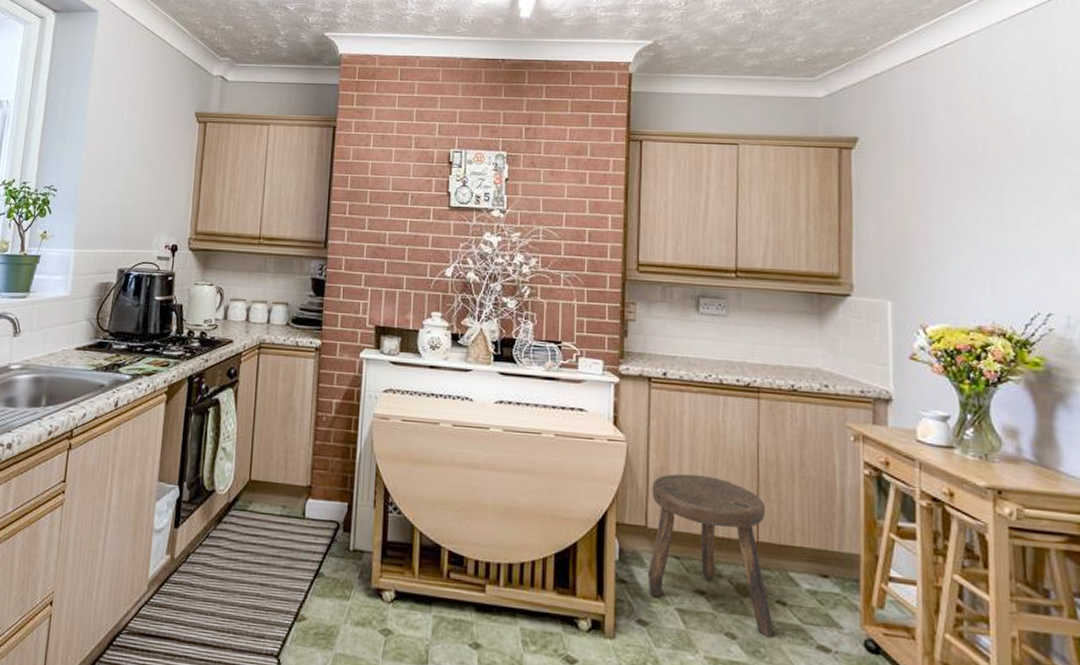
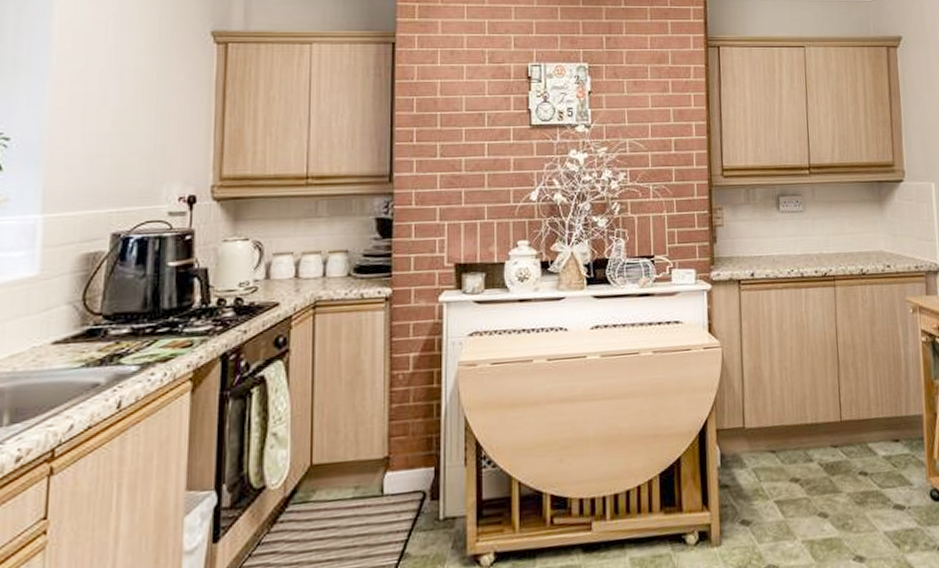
stool: present [647,474,774,638] -> none [747,367,859,509]

